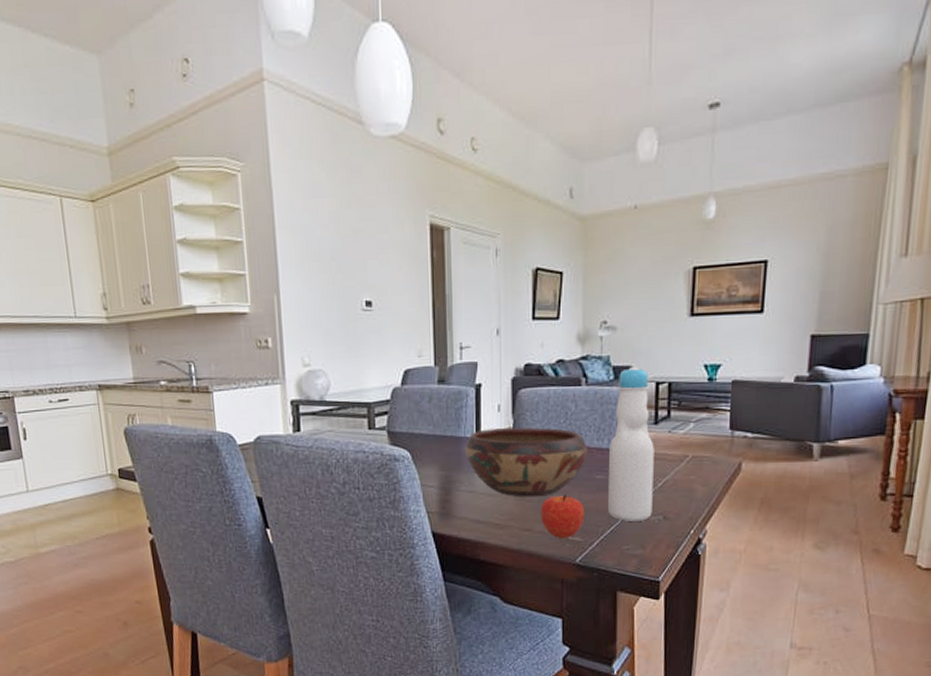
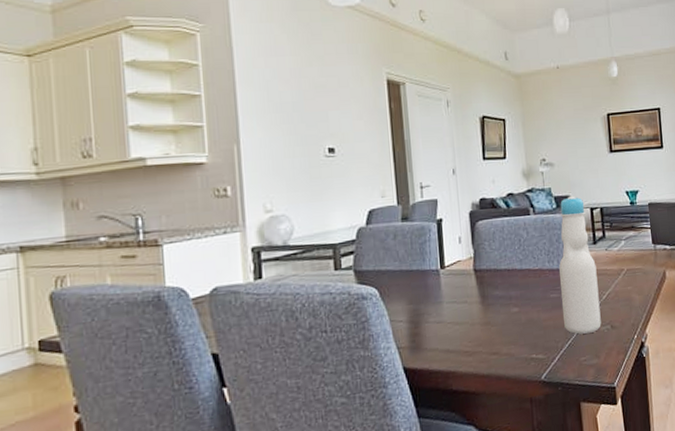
decorative bowl: present [464,427,587,497] -> none [430,255,541,323]
fruit: present [540,493,585,539] -> none [505,314,545,359]

